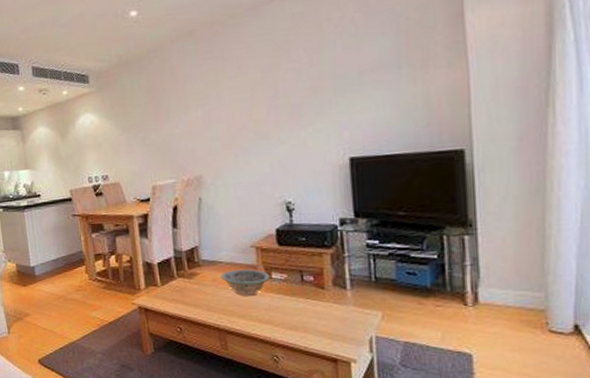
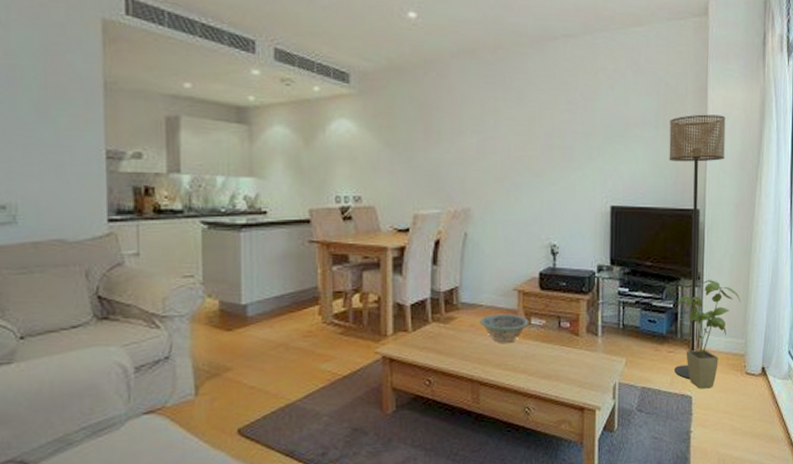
floor lamp: none [415,38,496,336] -> present [669,114,726,380]
house plant: none [443,226,535,347] -> present [677,280,741,389]

